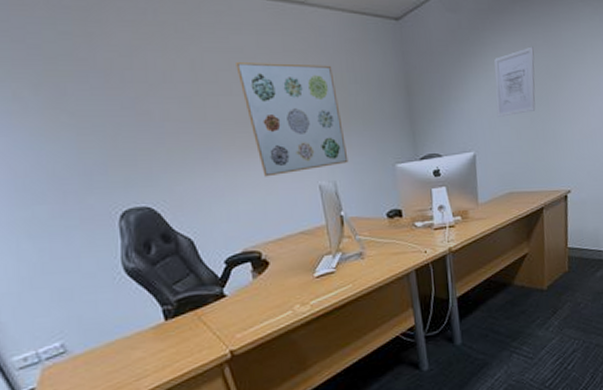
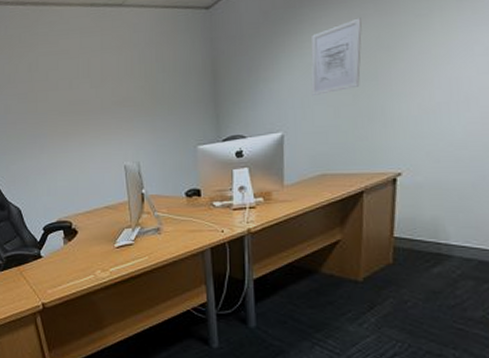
wall art: present [236,62,349,177] -> none [62,57,152,158]

